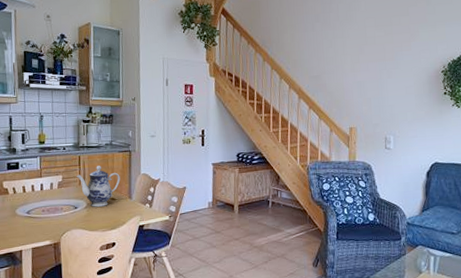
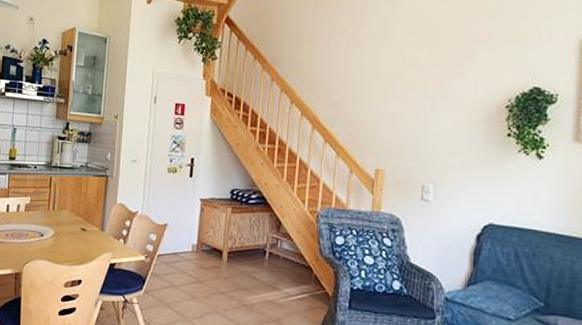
teapot: present [76,166,121,207] -> none [45,190,94,237]

